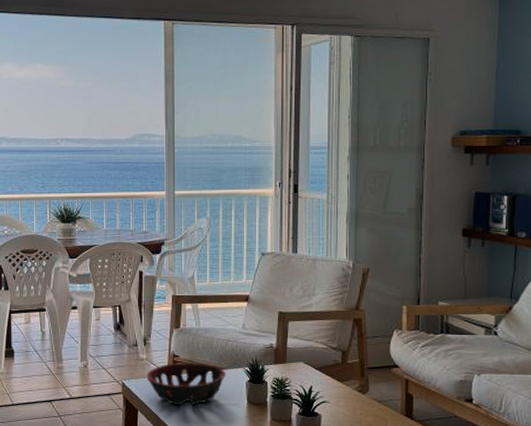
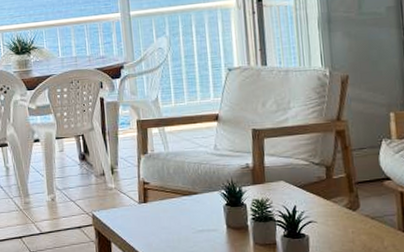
decorative bowl: present [147,362,227,405] -> none [117,189,202,234]

